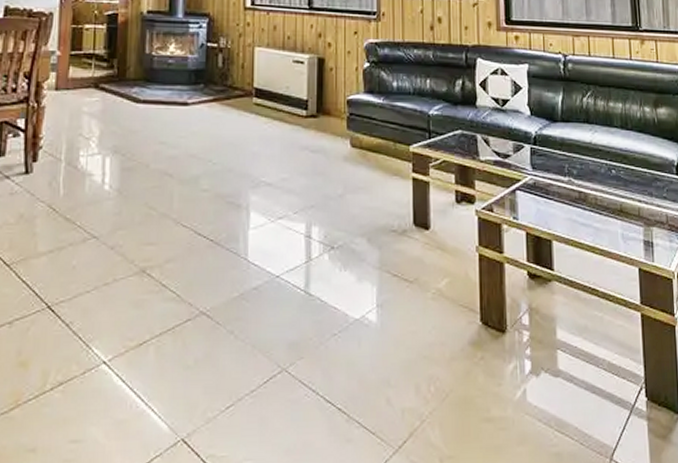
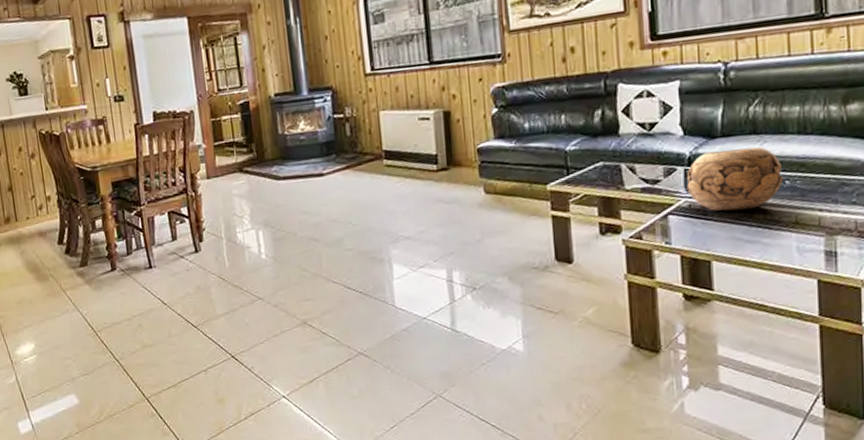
decorative bowl: none [532,135,610,193] -> present [687,147,783,211]

